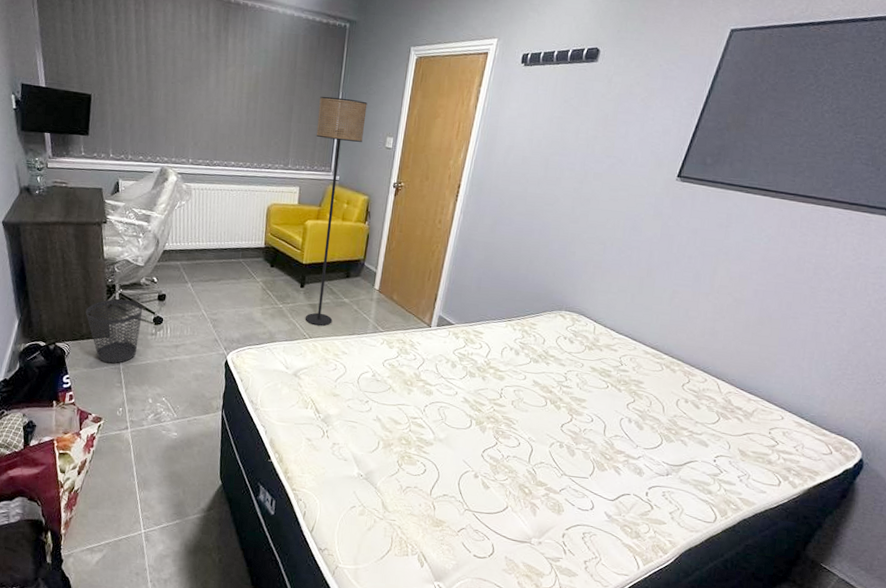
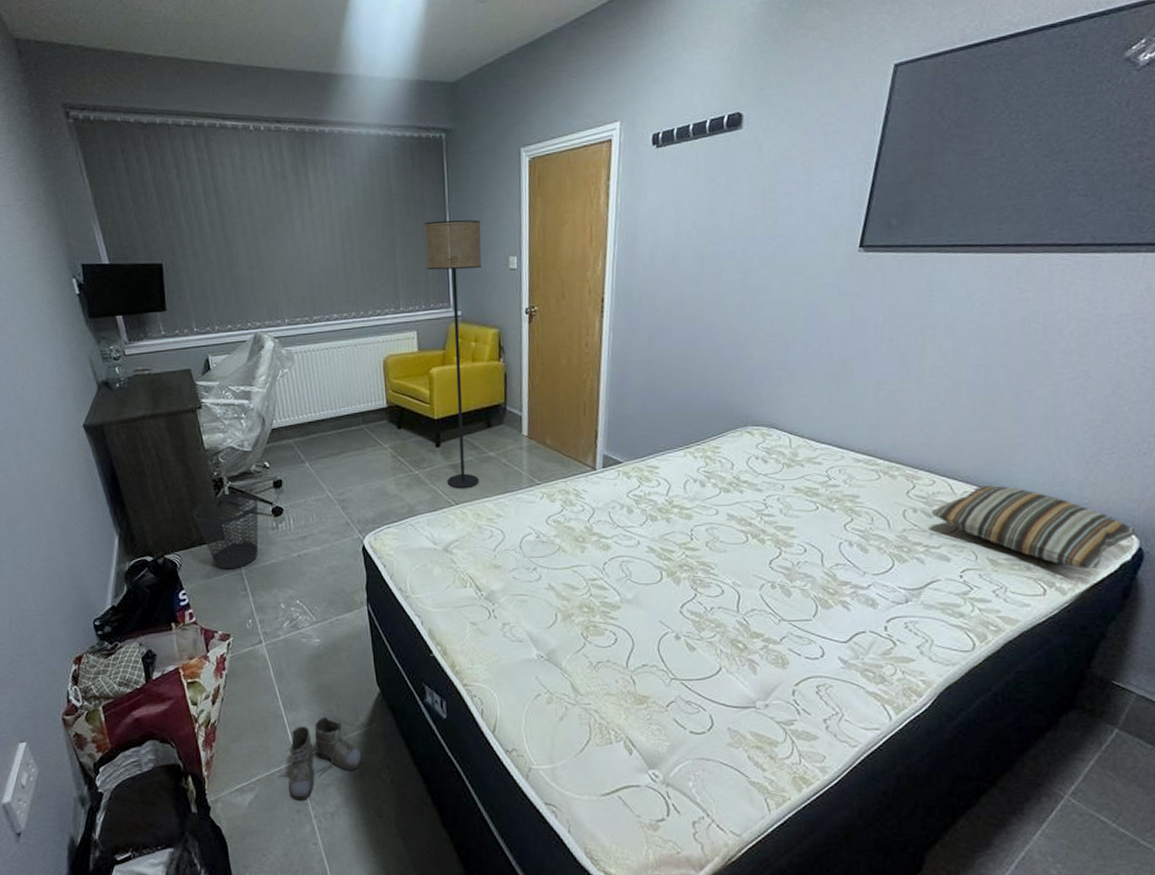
boots: none [125,498,198,566] -> present [278,716,362,800]
pillow: none [699,389,861,471] -> present [931,485,1137,569]

